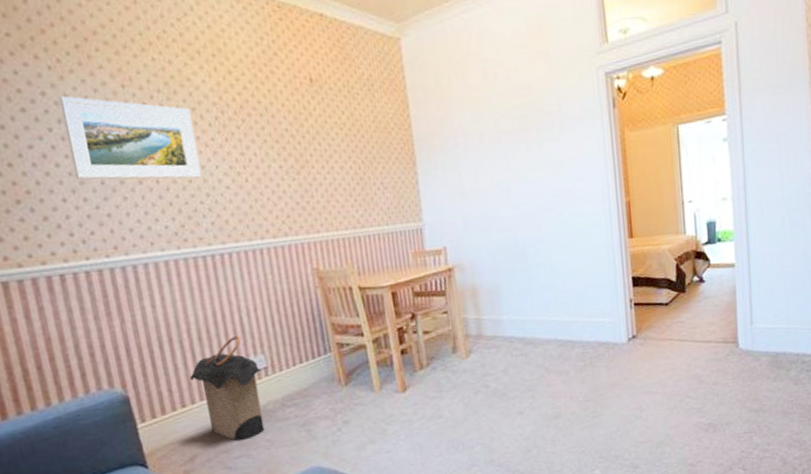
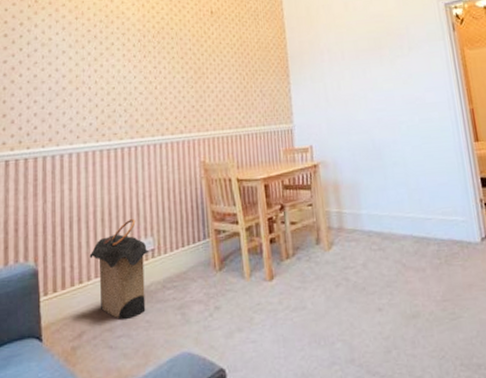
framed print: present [58,95,203,180] -> none [31,25,123,87]

